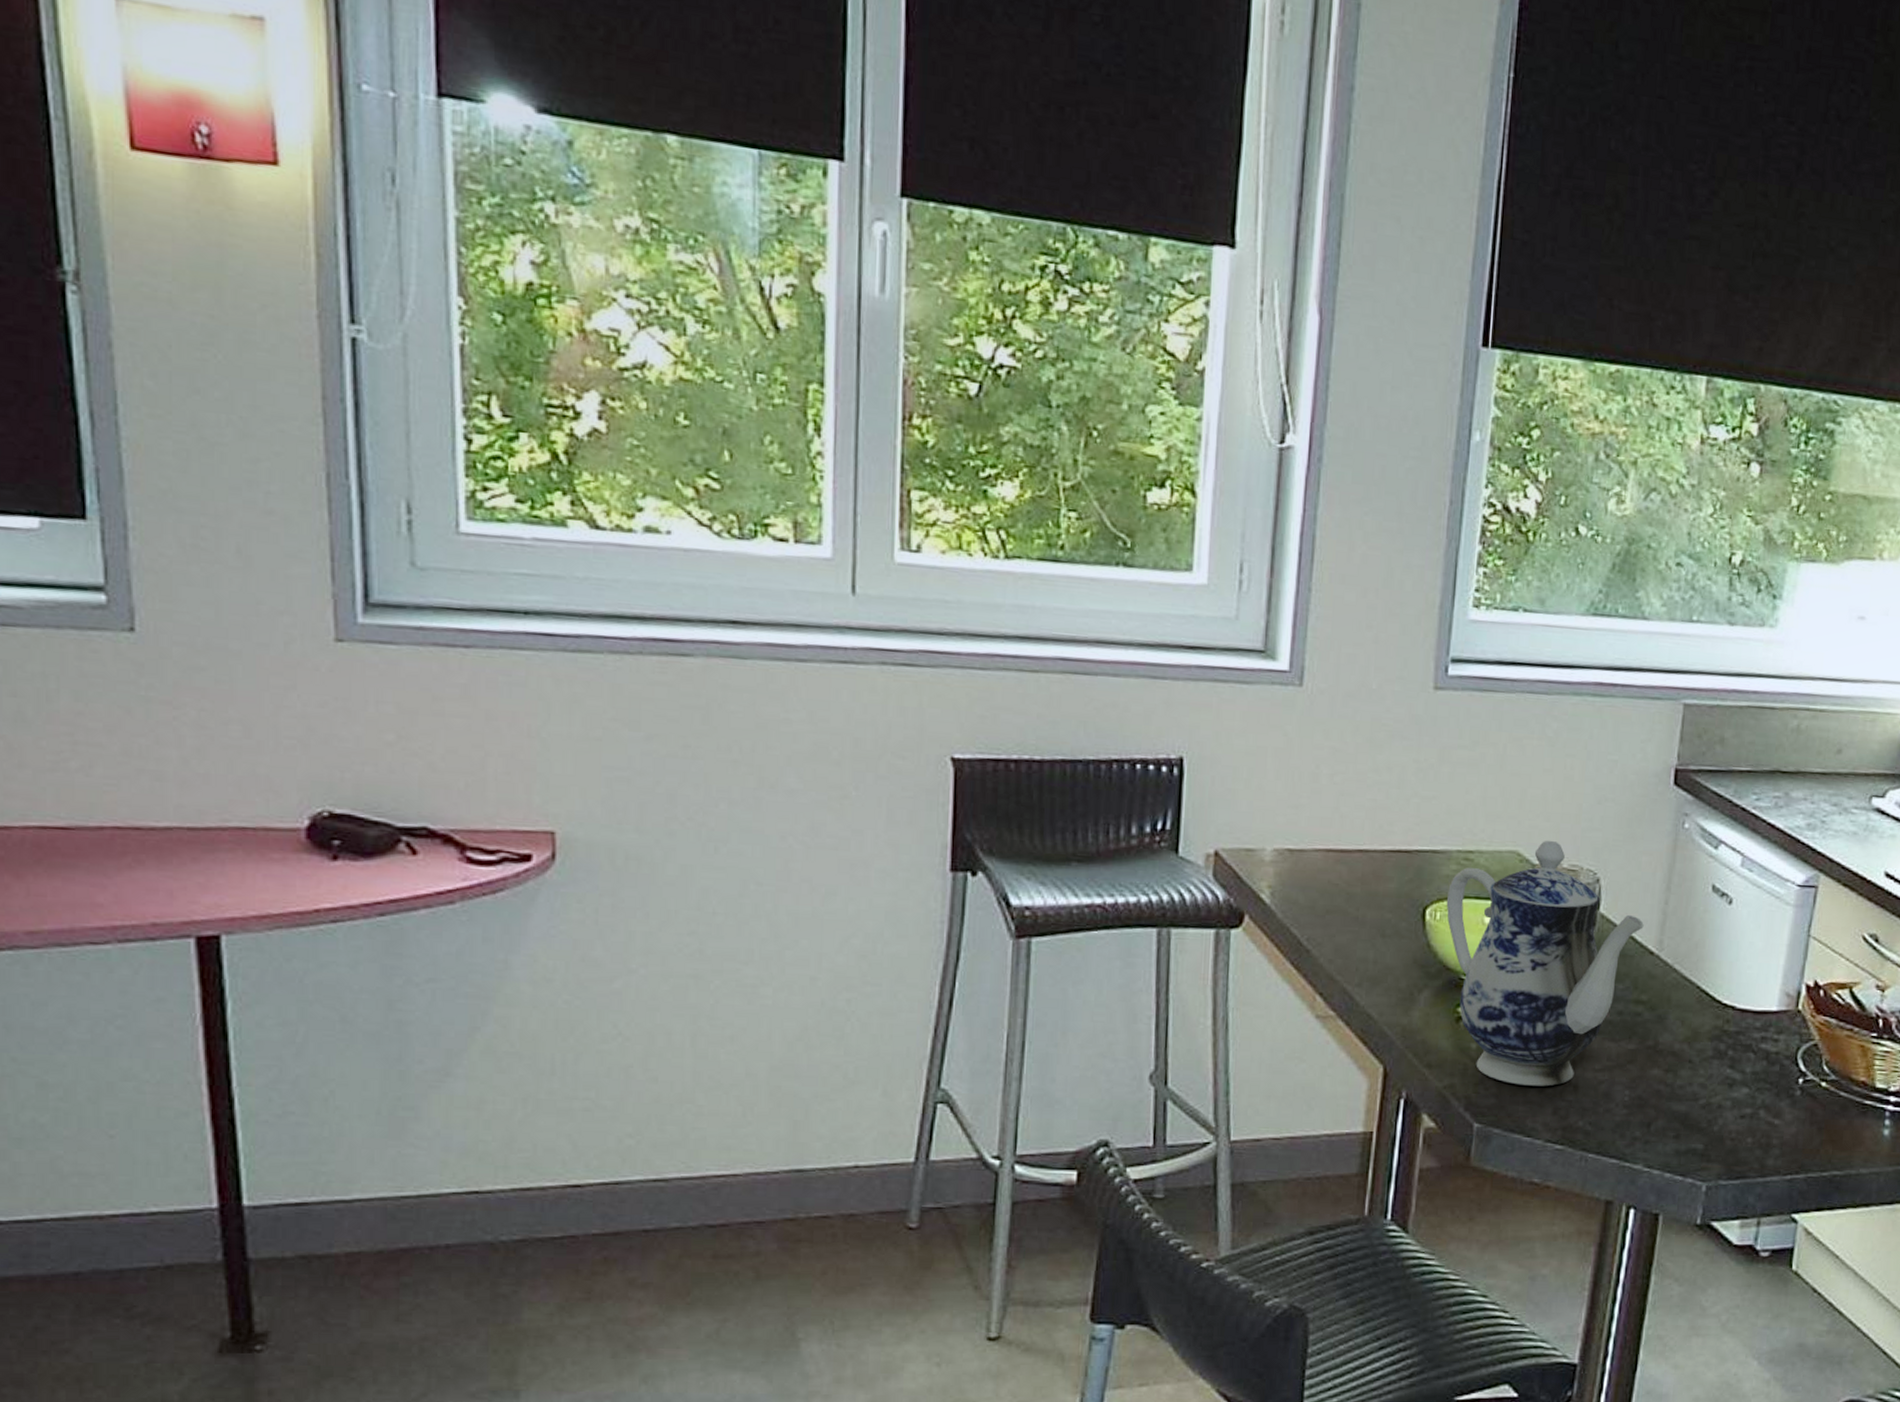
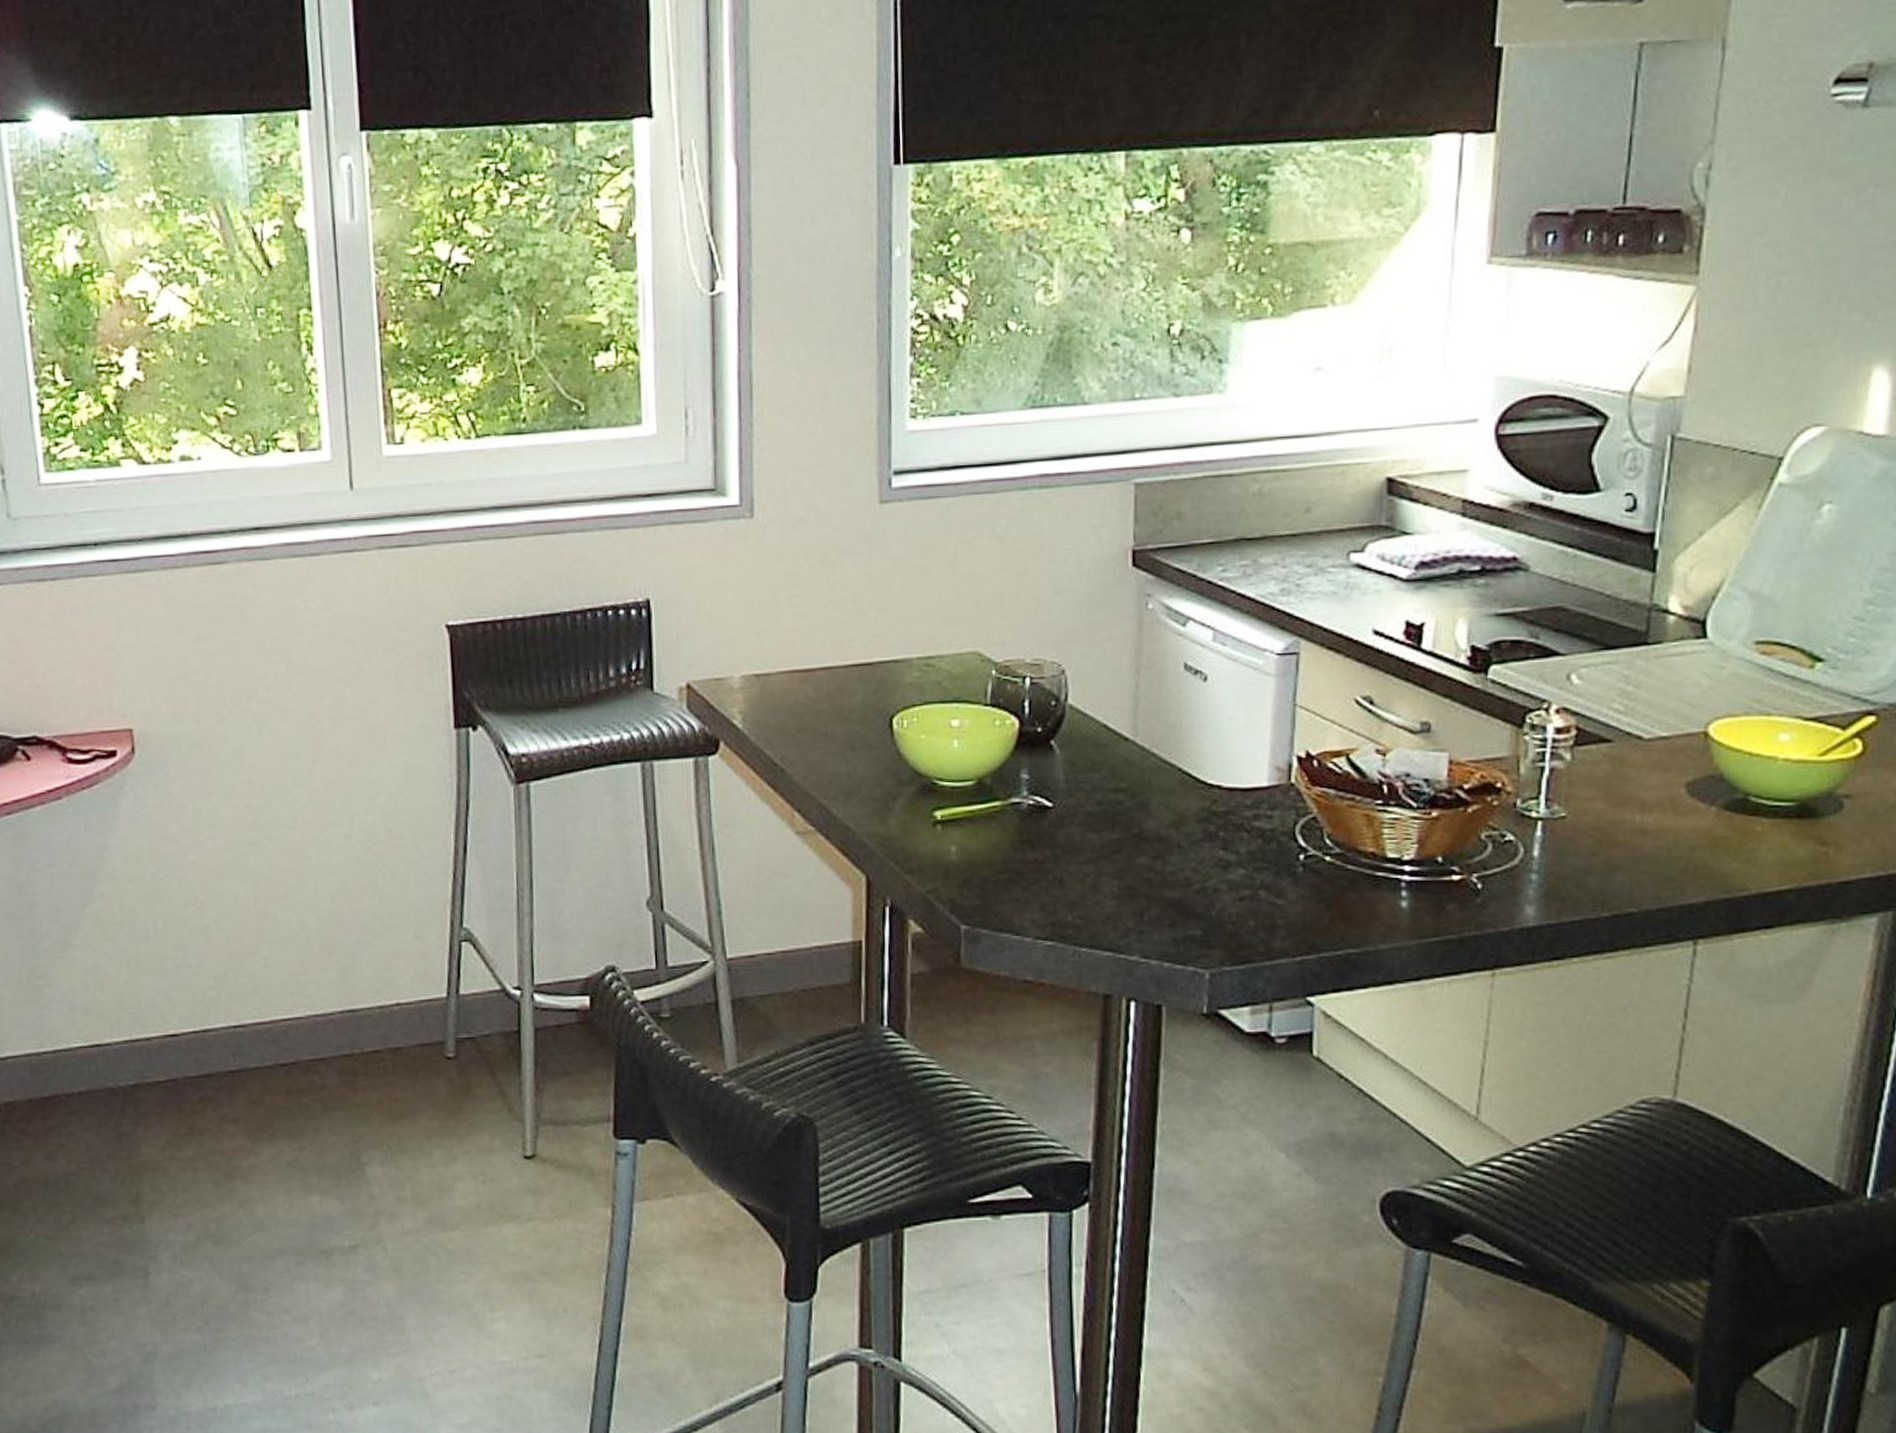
teapot: present [1446,840,1644,1087] -> none [911,637,1115,884]

